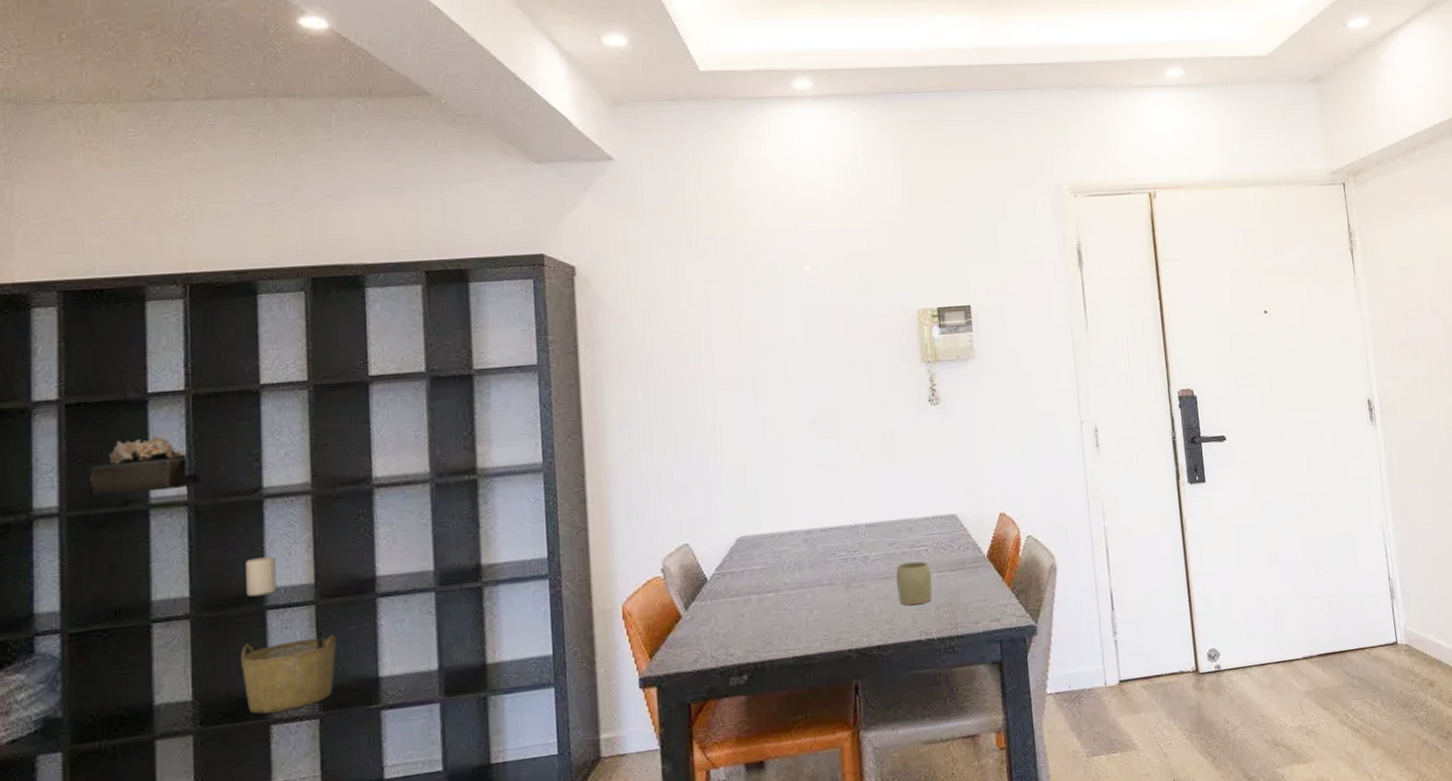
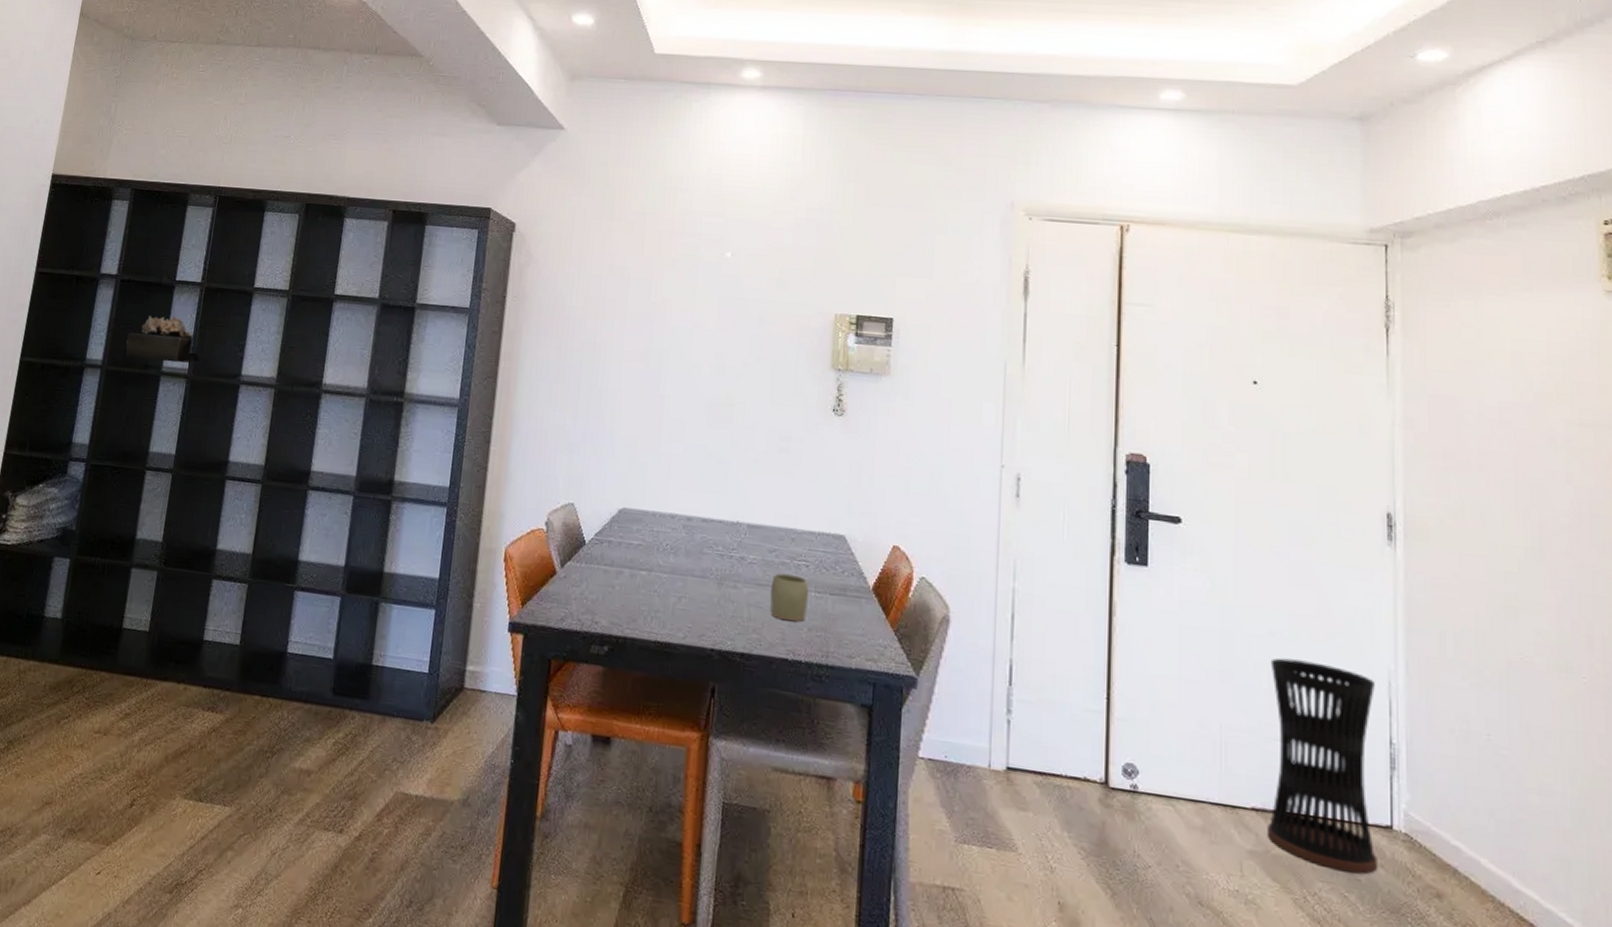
basket: present [239,633,338,714] -> none [199,504,273,571]
candle: present [246,556,276,598] -> none [214,433,240,467]
umbrella stand: none [1302,529,1392,688] -> present [1268,658,1378,874]

